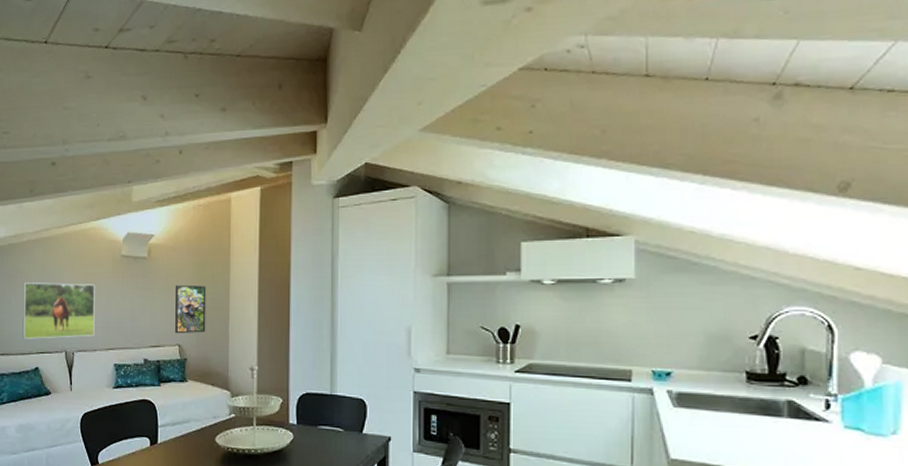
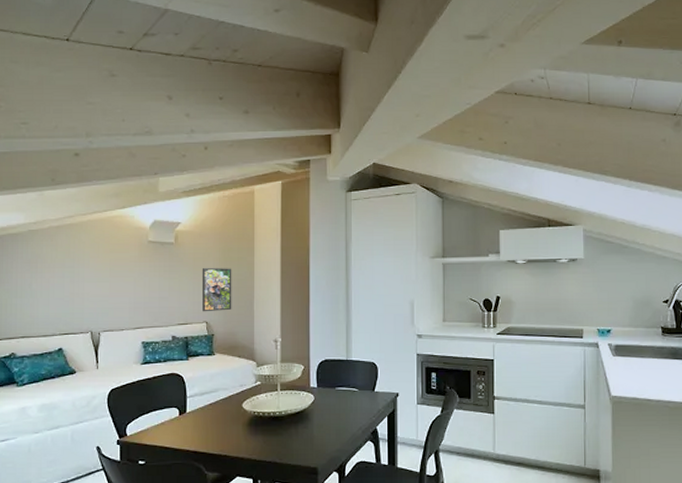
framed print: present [22,283,95,339] -> none [44,267,122,321]

